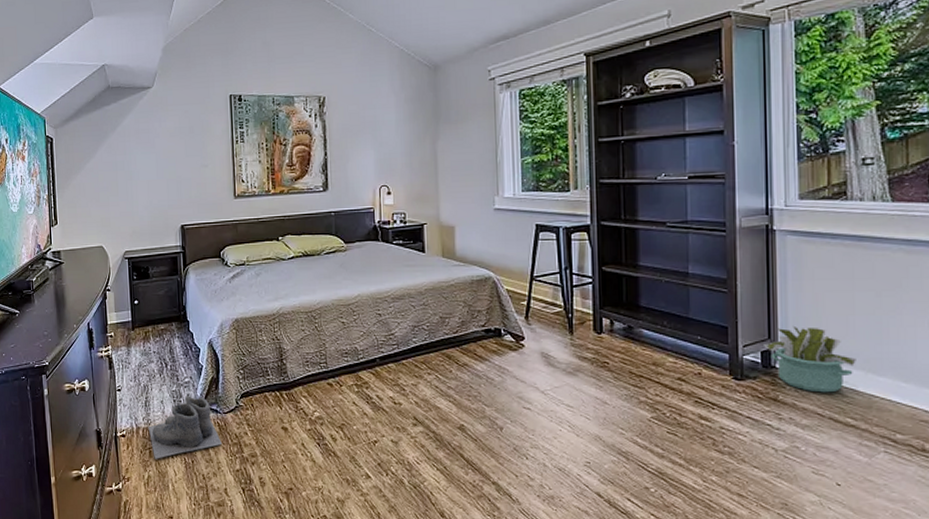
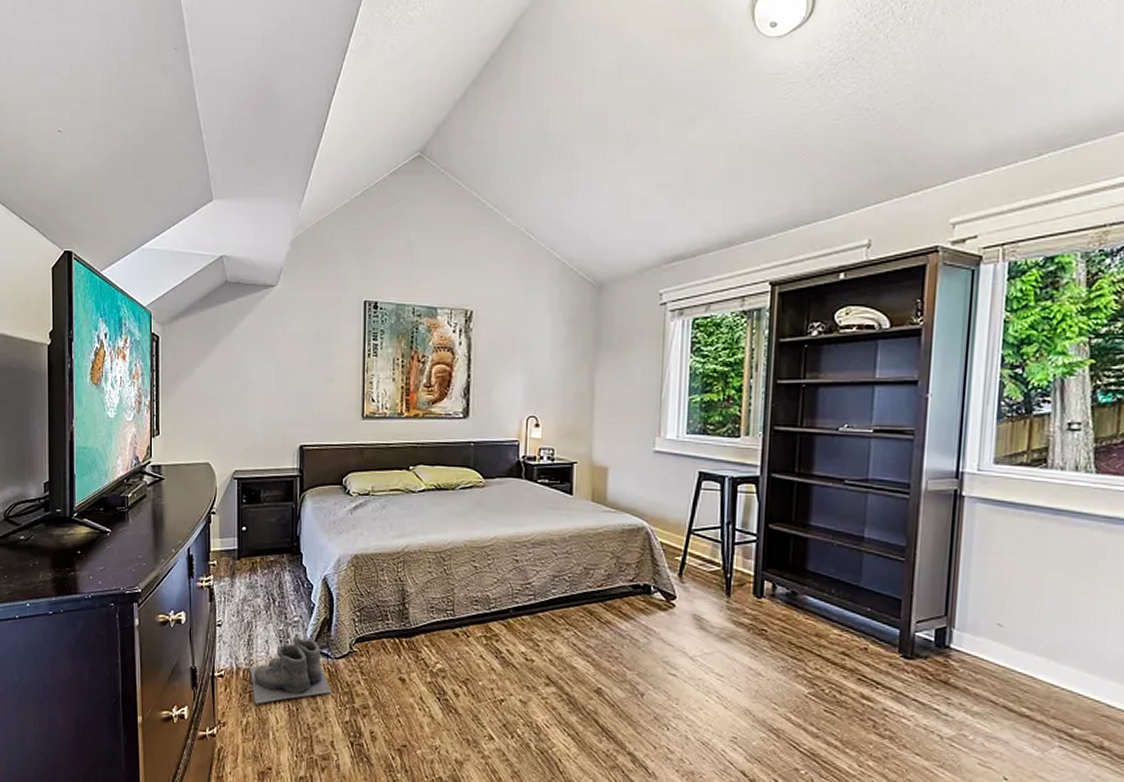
decorative plant: present [762,325,856,393] -> none [937,603,1039,679]

